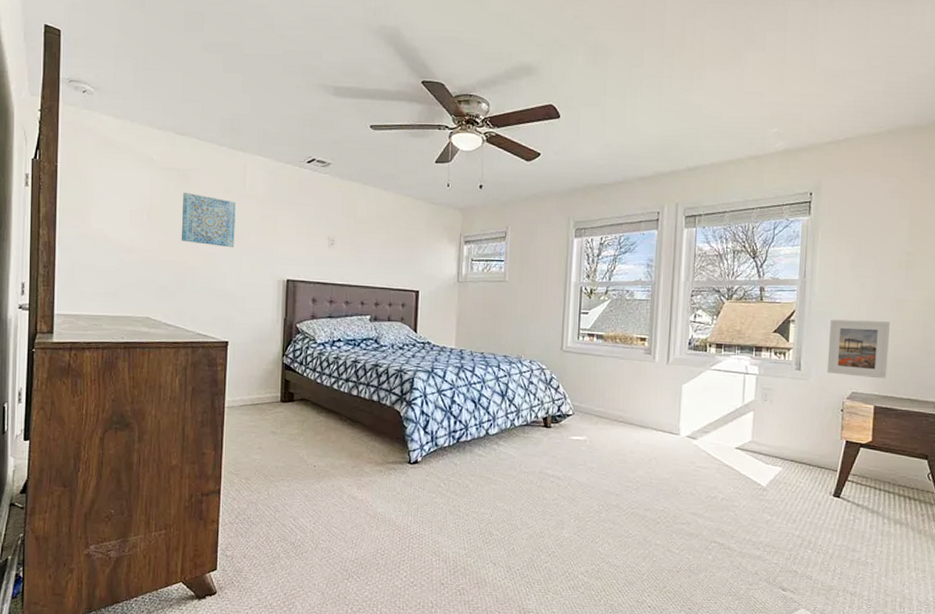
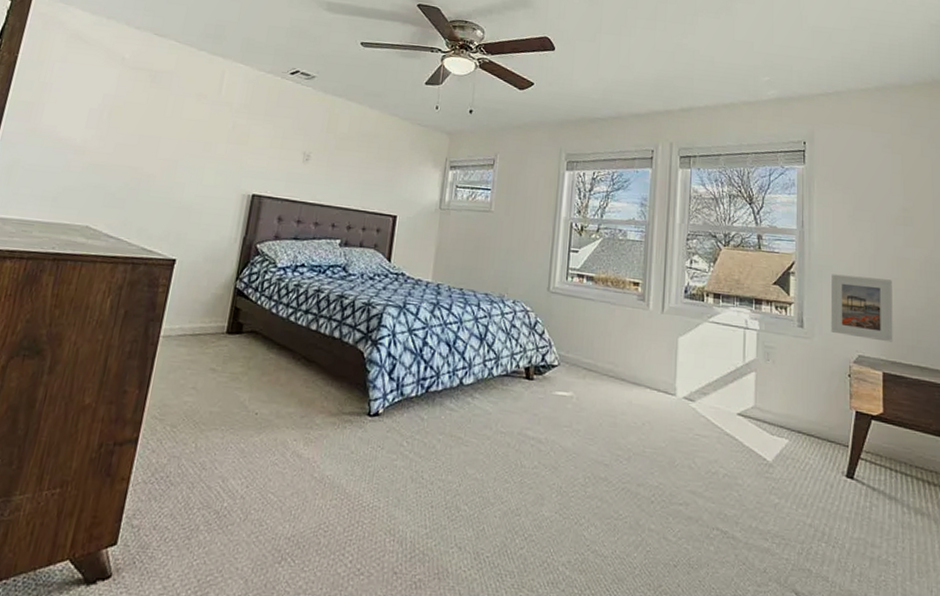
wall art: present [181,192,236,248] -> none [140,94,208,157]

